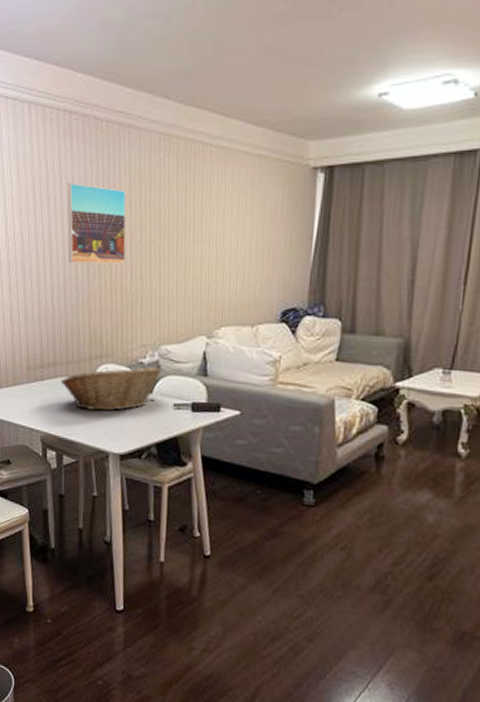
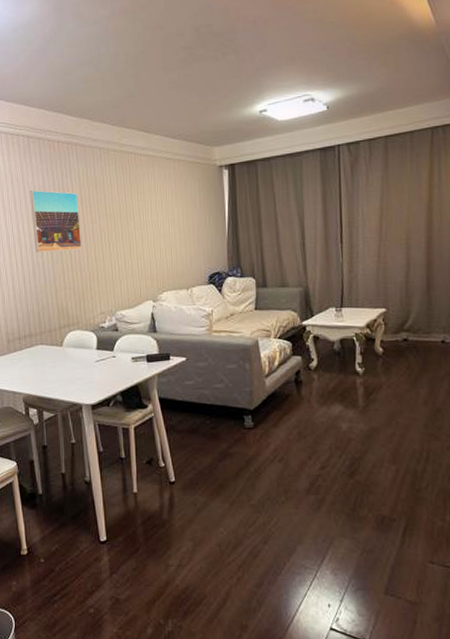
fruit basket: present [60,366,162,411] -> none [36,328,120,370]

